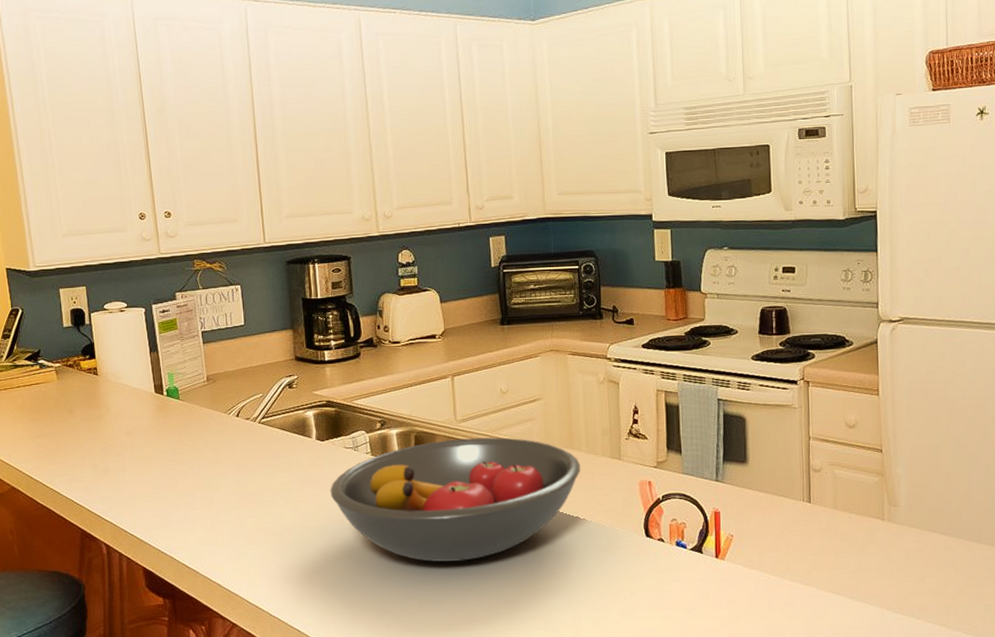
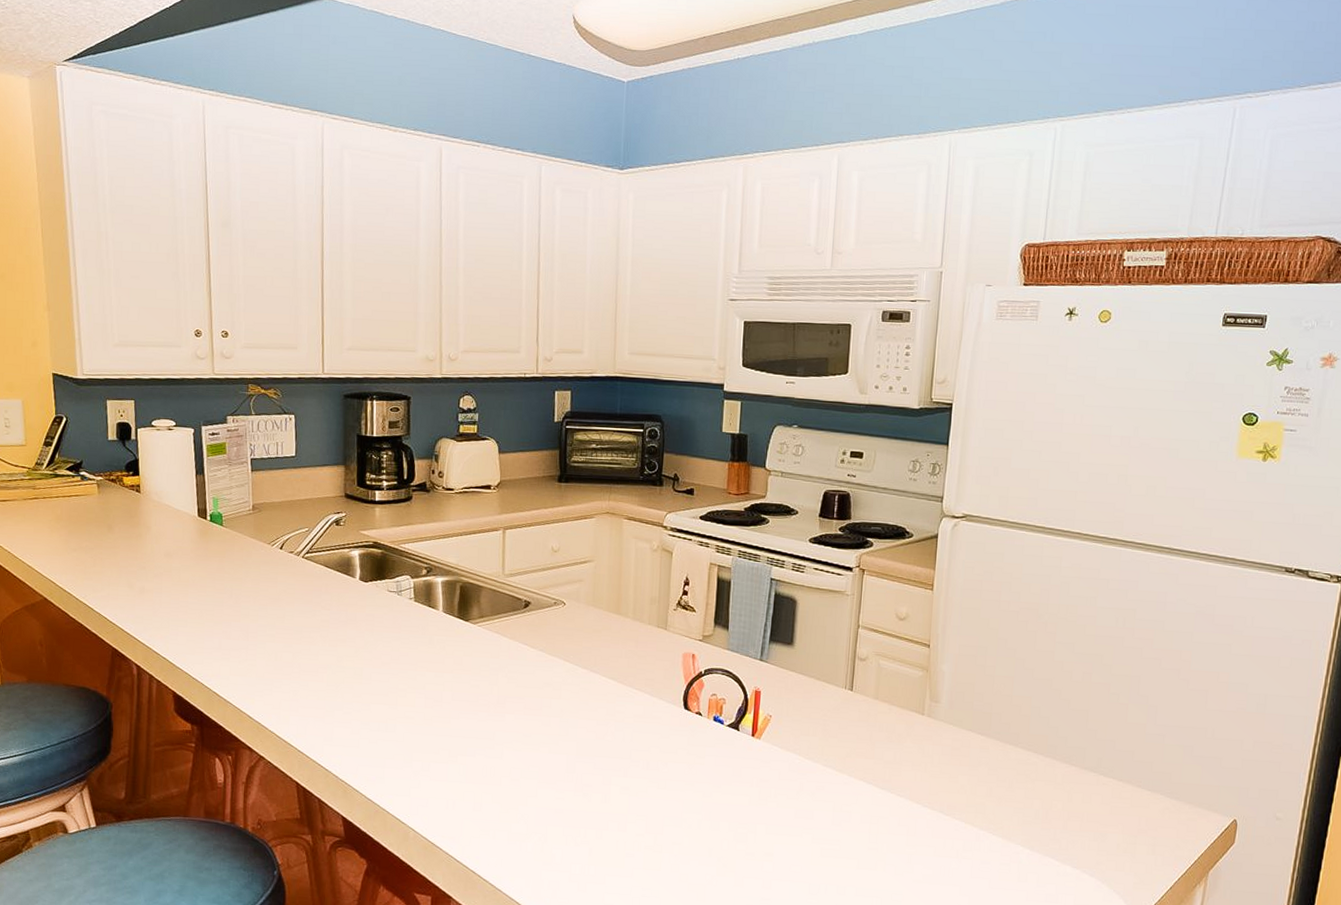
fruit bowl: present [330,437,581,562] -> none [369,593,626,716]

